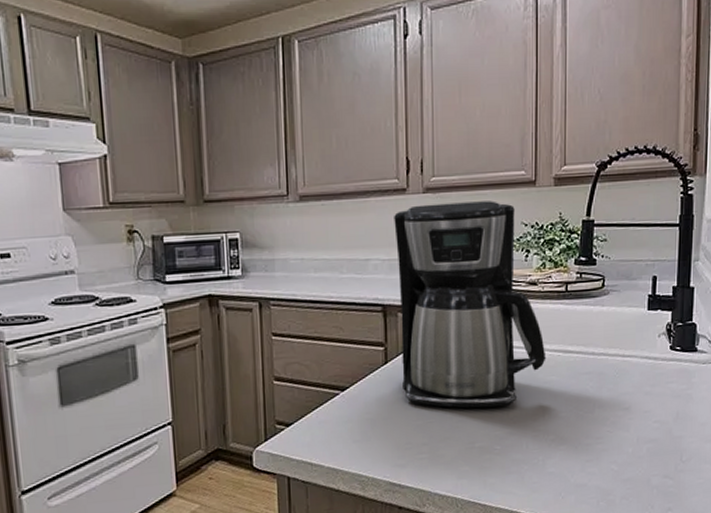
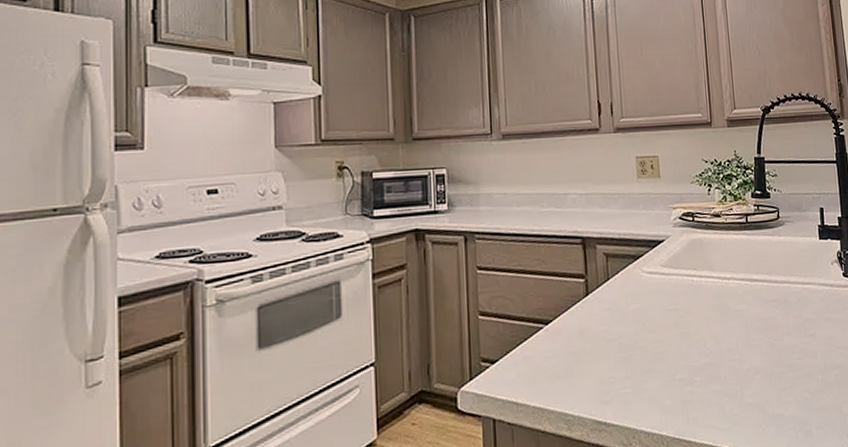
coffee maker: present [394,200,546,408] -> none [589,140,735,339]

